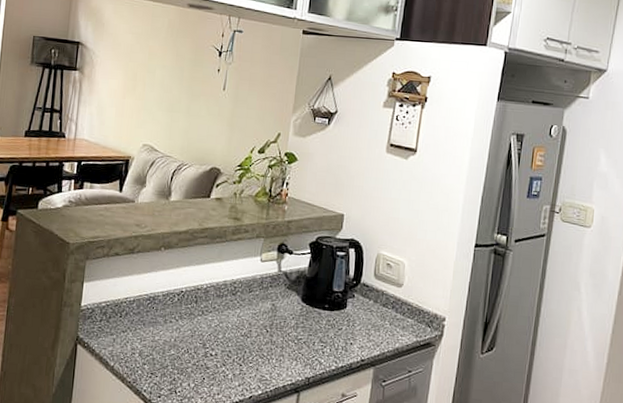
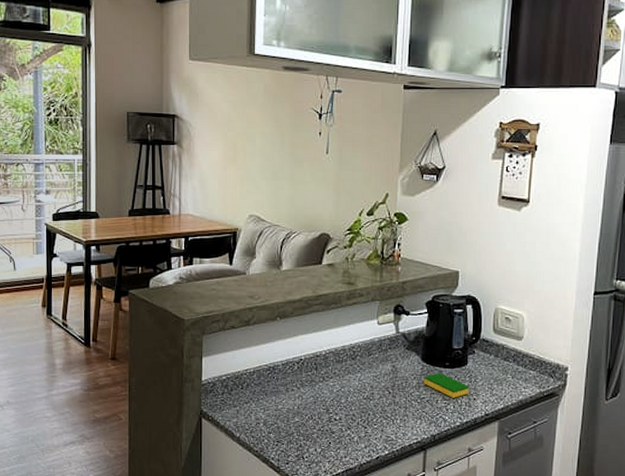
dish sponge: none [302,314,347,341] -> present [424,373,469,398]

